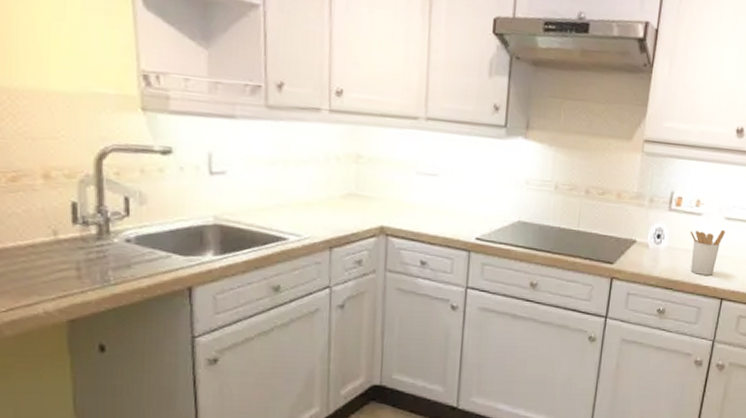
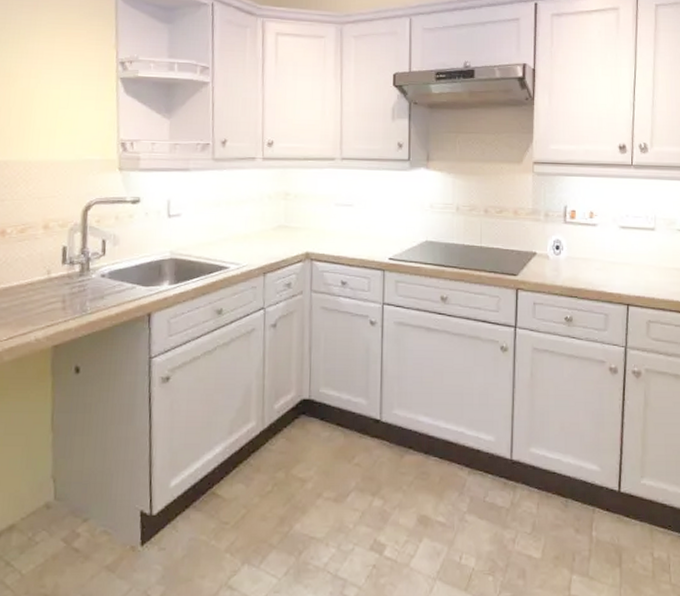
utensil holder: present [690,229,725,276] -> none [587,238,622,282]

